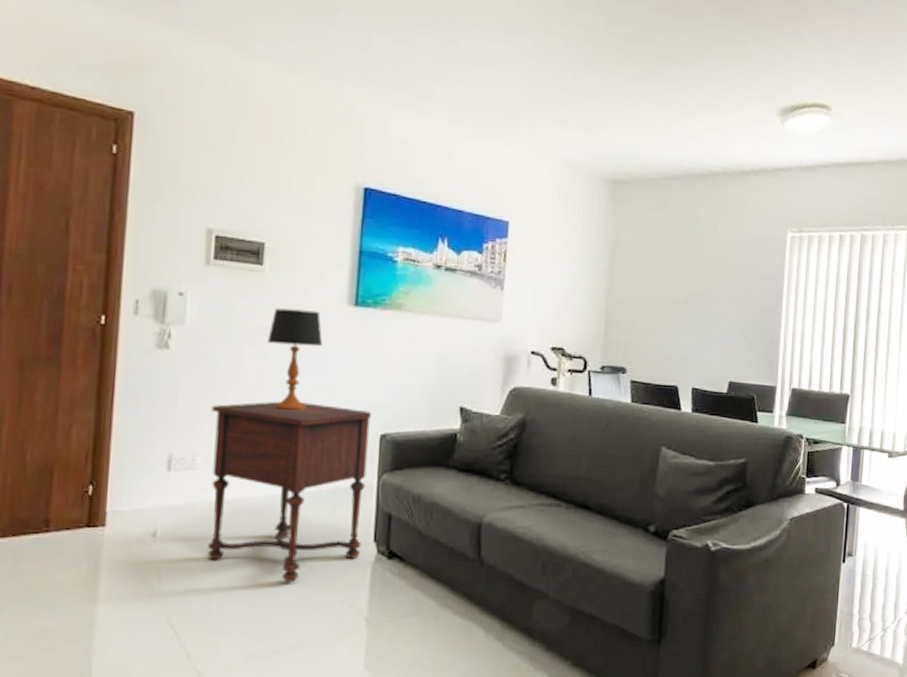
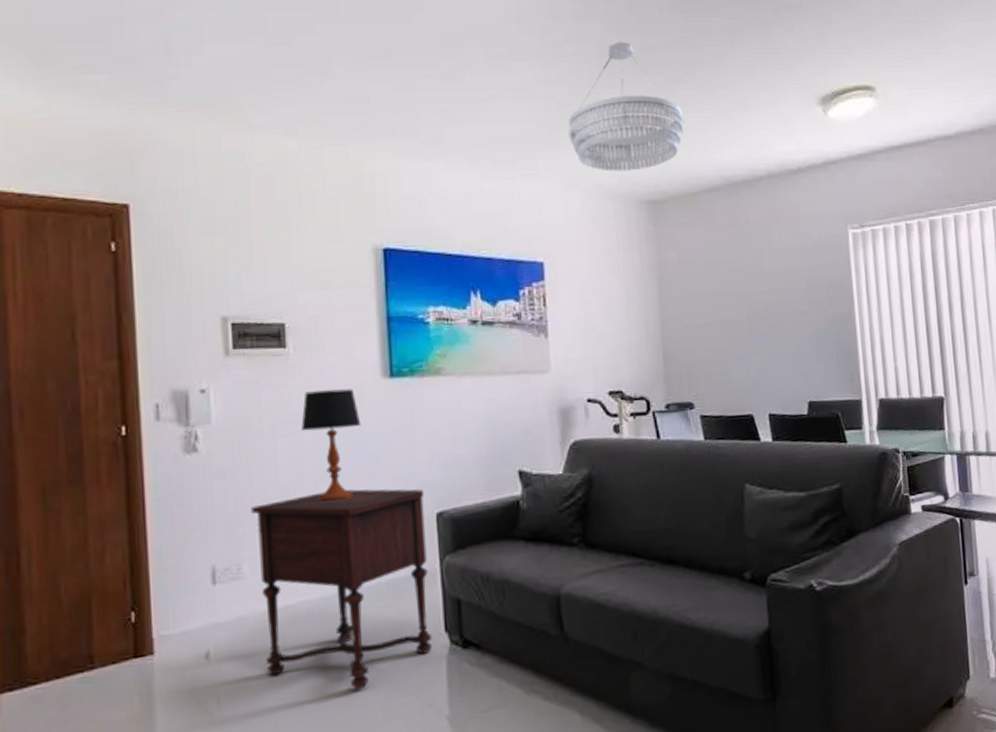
chandelier: none [548,29,655,150] -> present [568,41,685,171]

